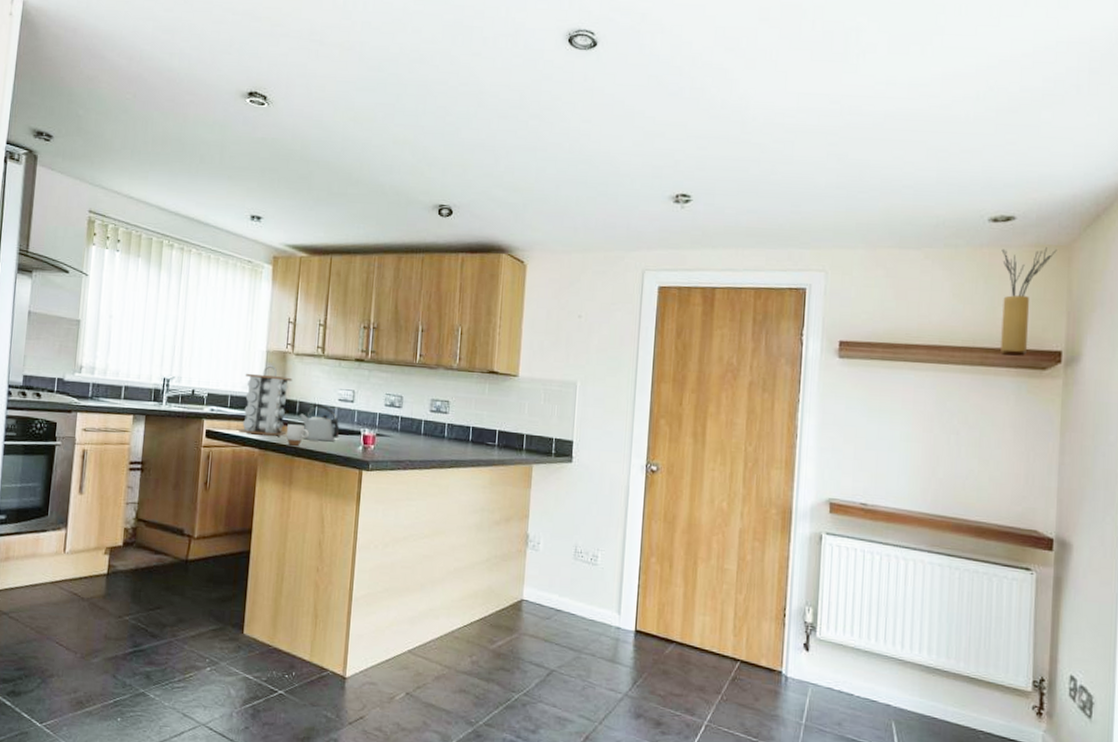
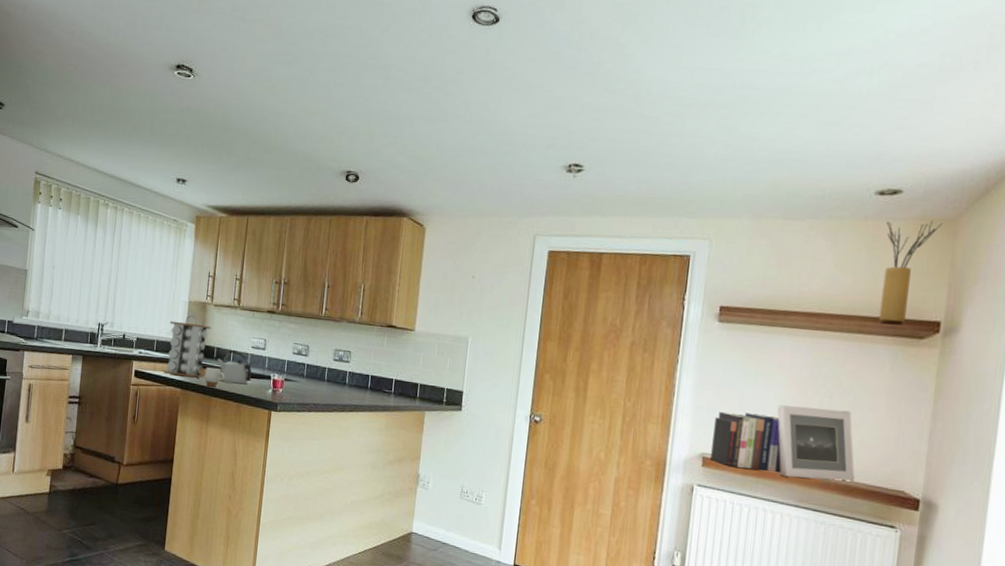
books: none [838,453,911,517] -> present [710,411,782,473]
picture frame: none [903,444,987,522] -> present [777,405,855,481]

